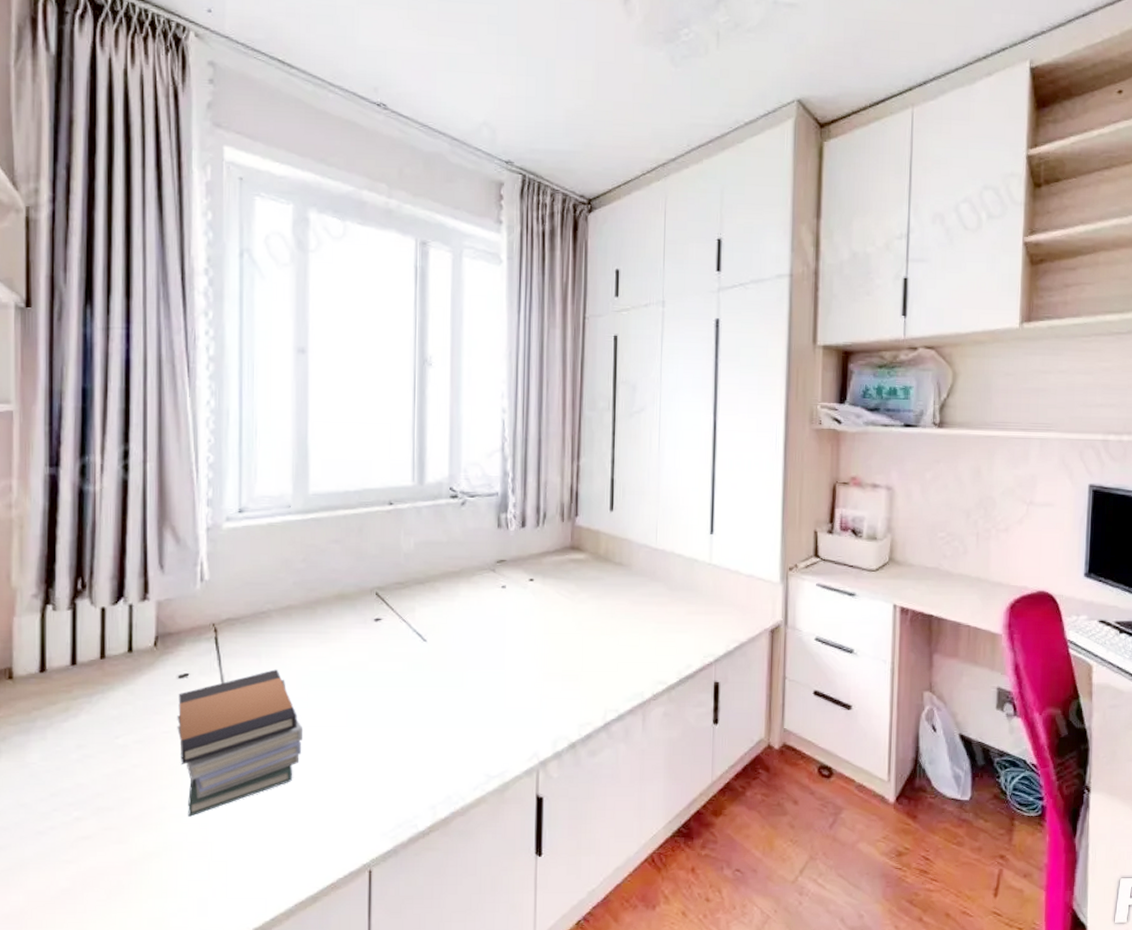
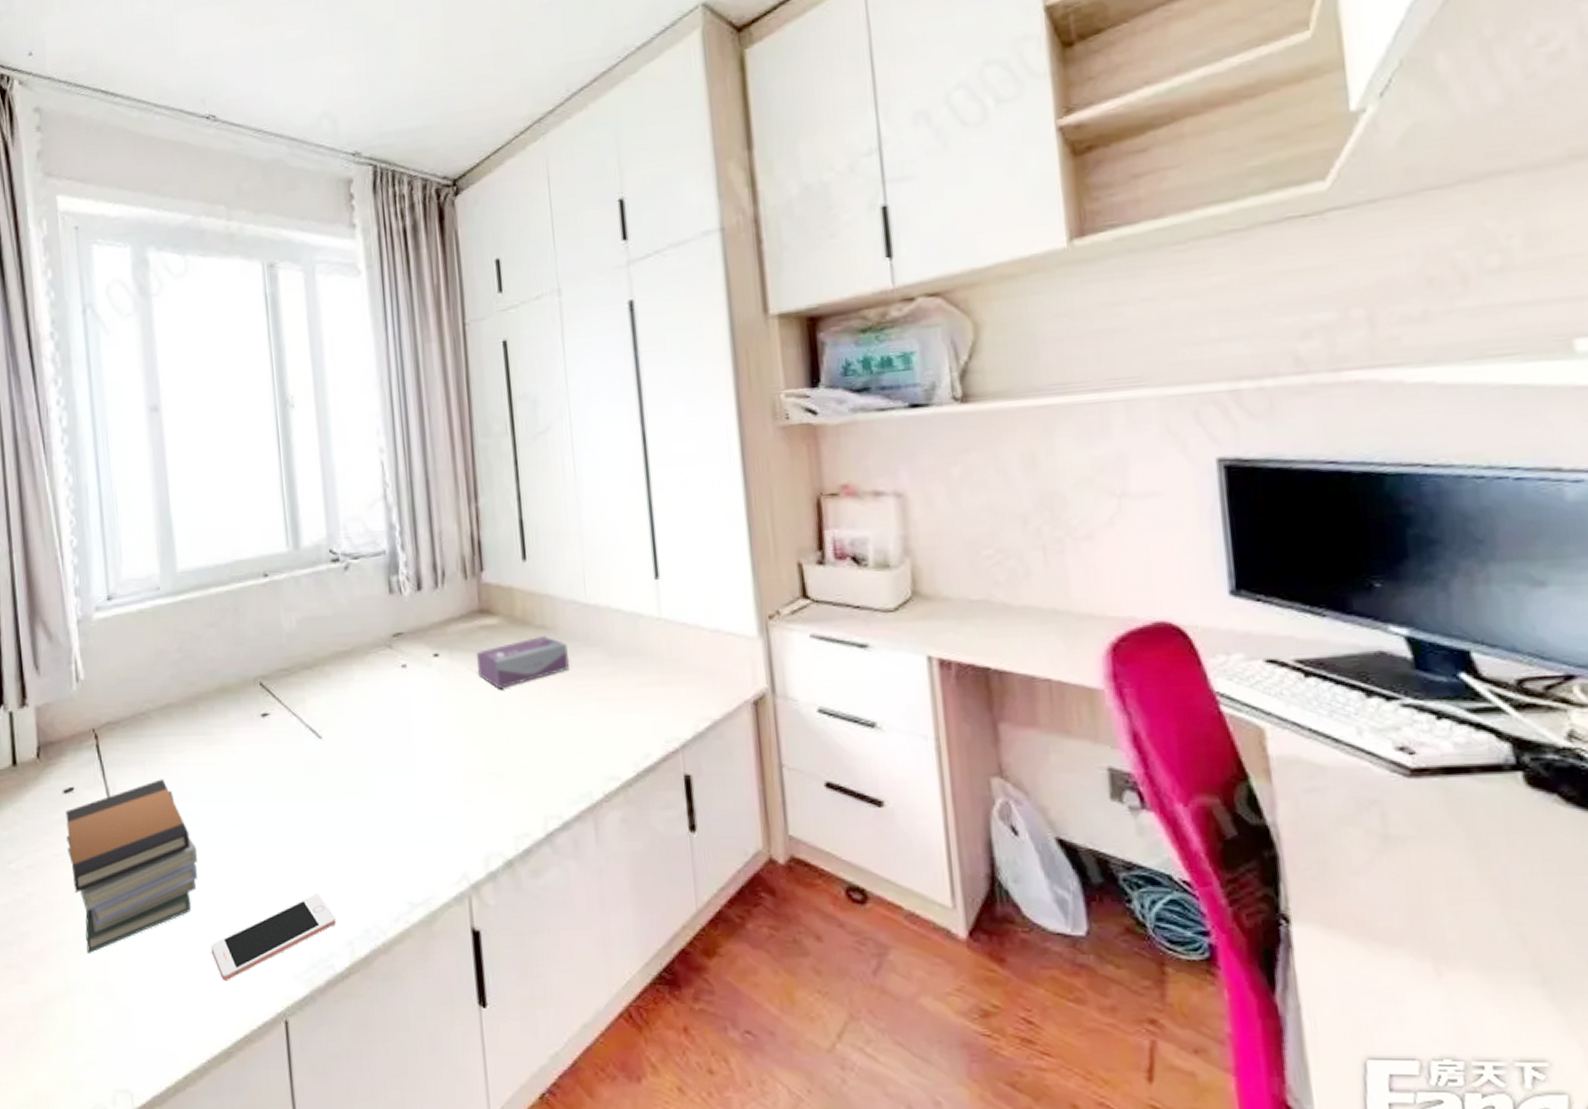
cell phone: none [308,768,423,839] -> present [211,894,336,982]
tissue box: none [565,570,637,611] -> present [477,635,569,690]

